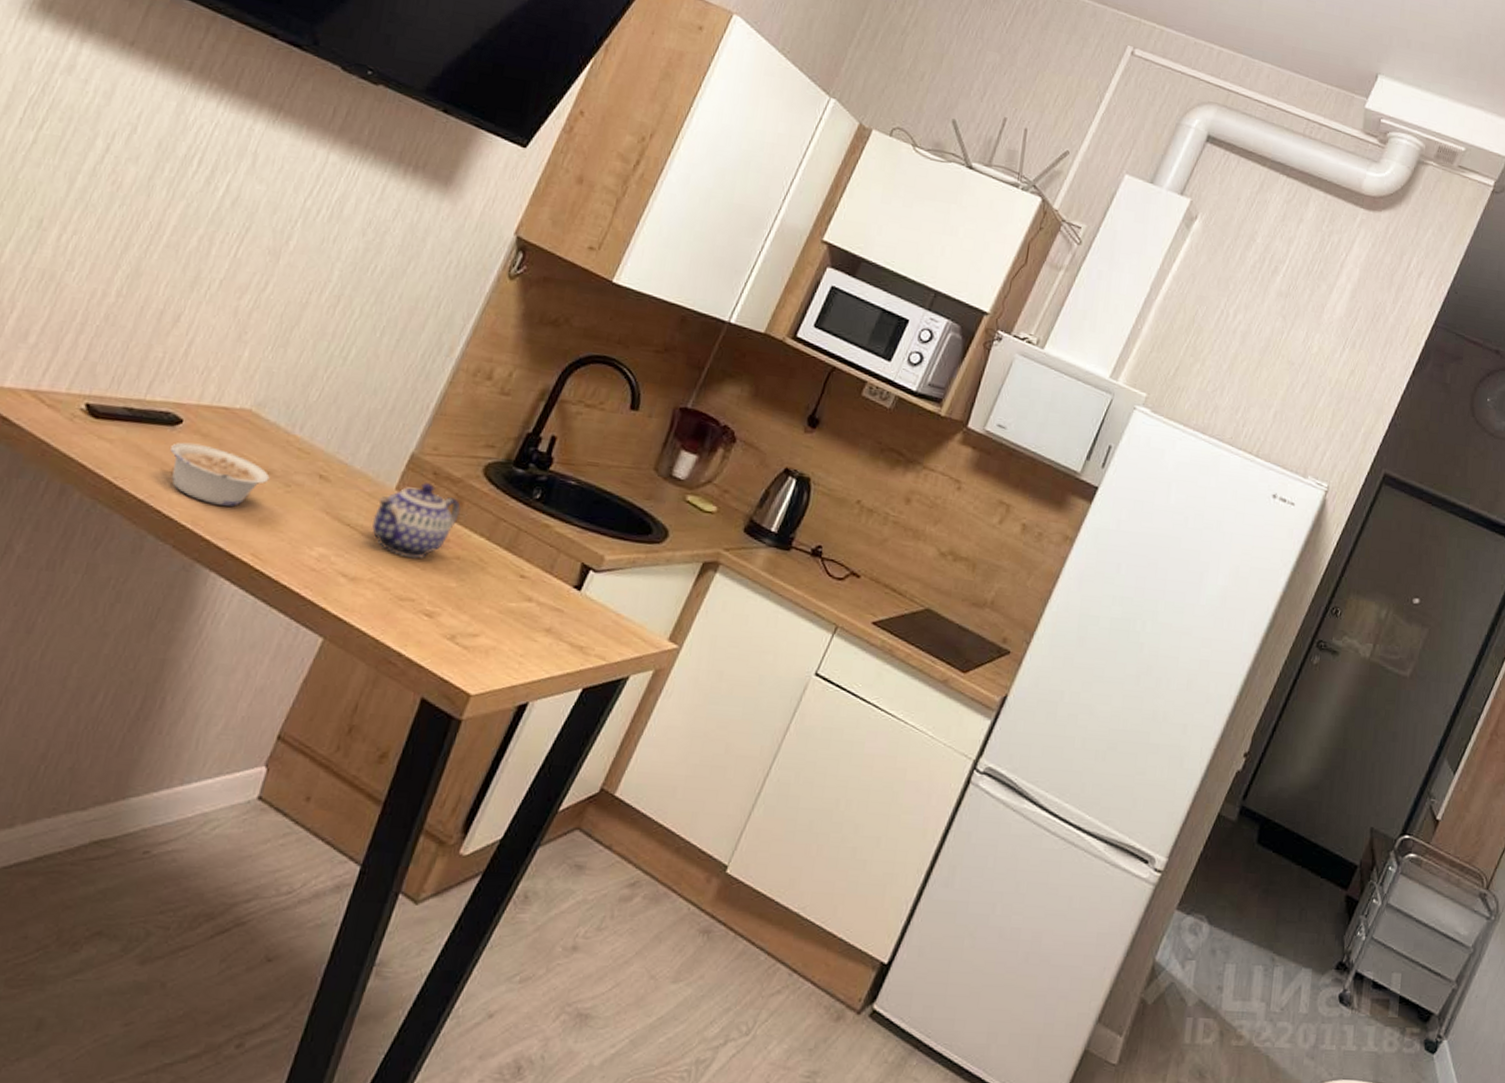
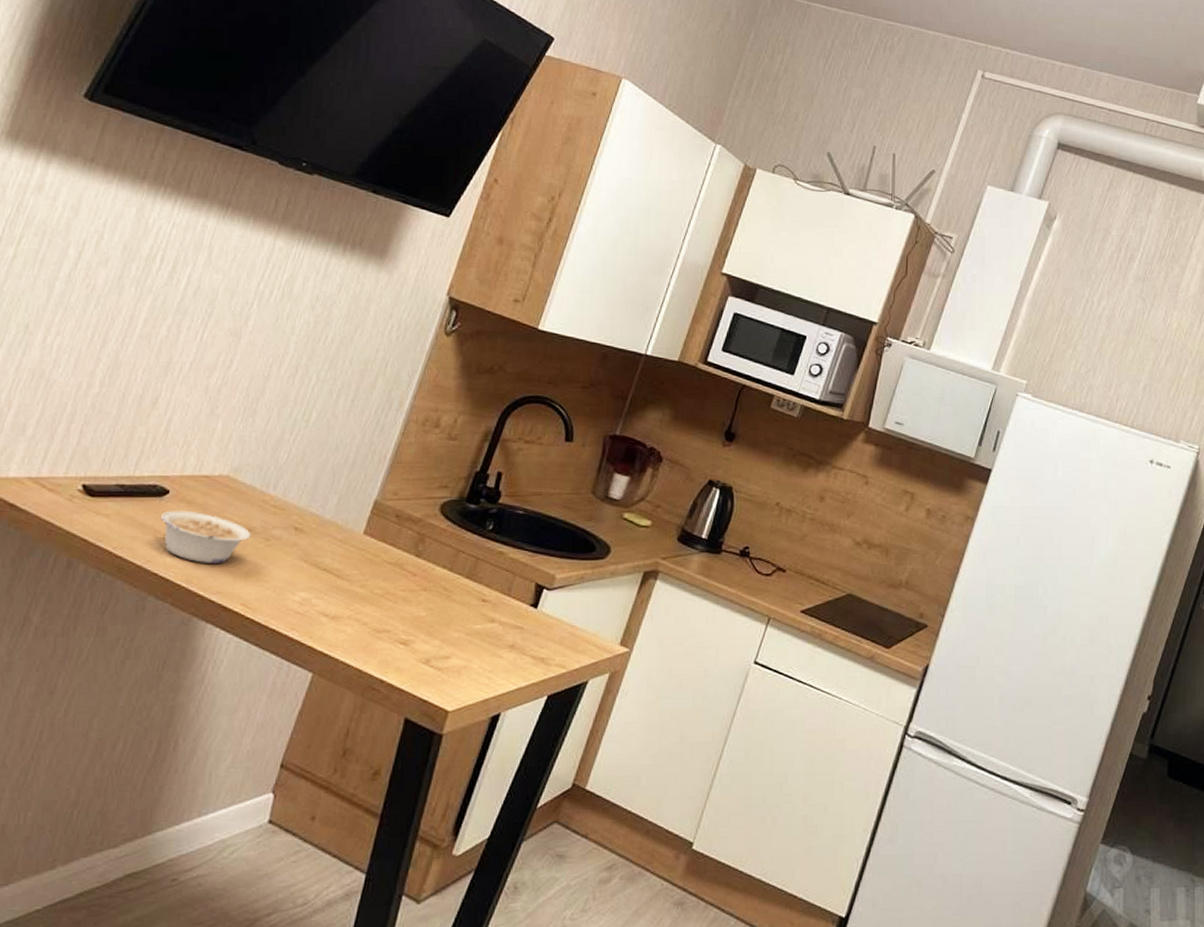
teapot: present [372,483,461,559] -> none [345,525,423,594]

